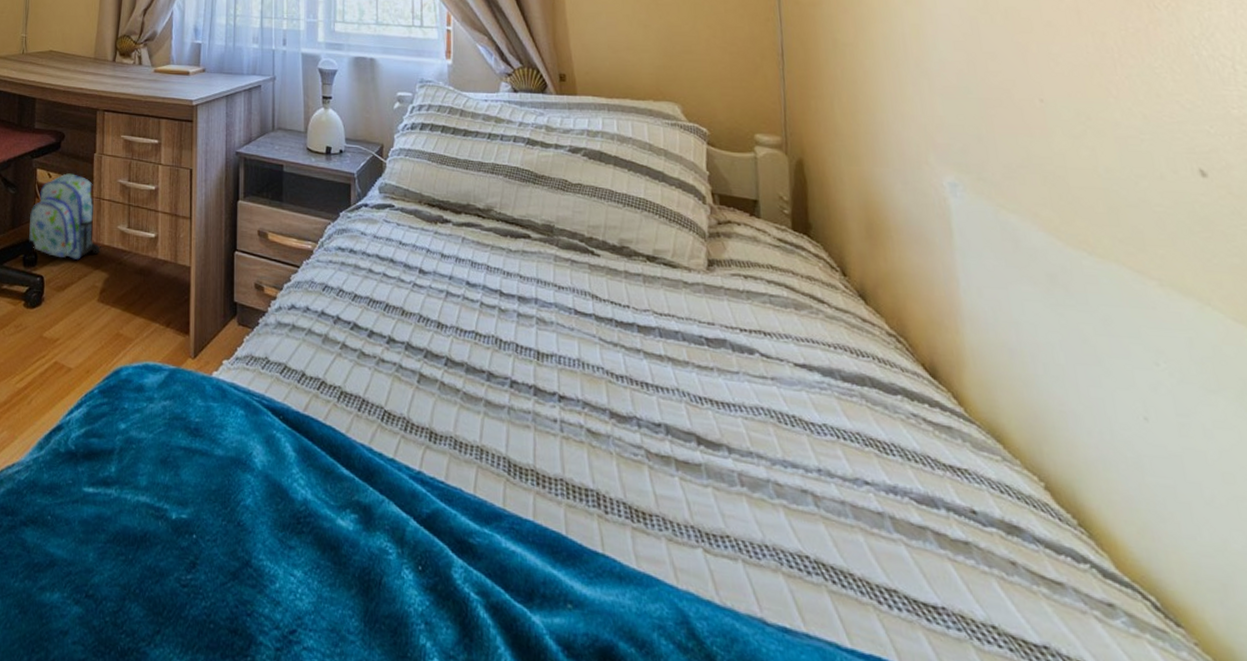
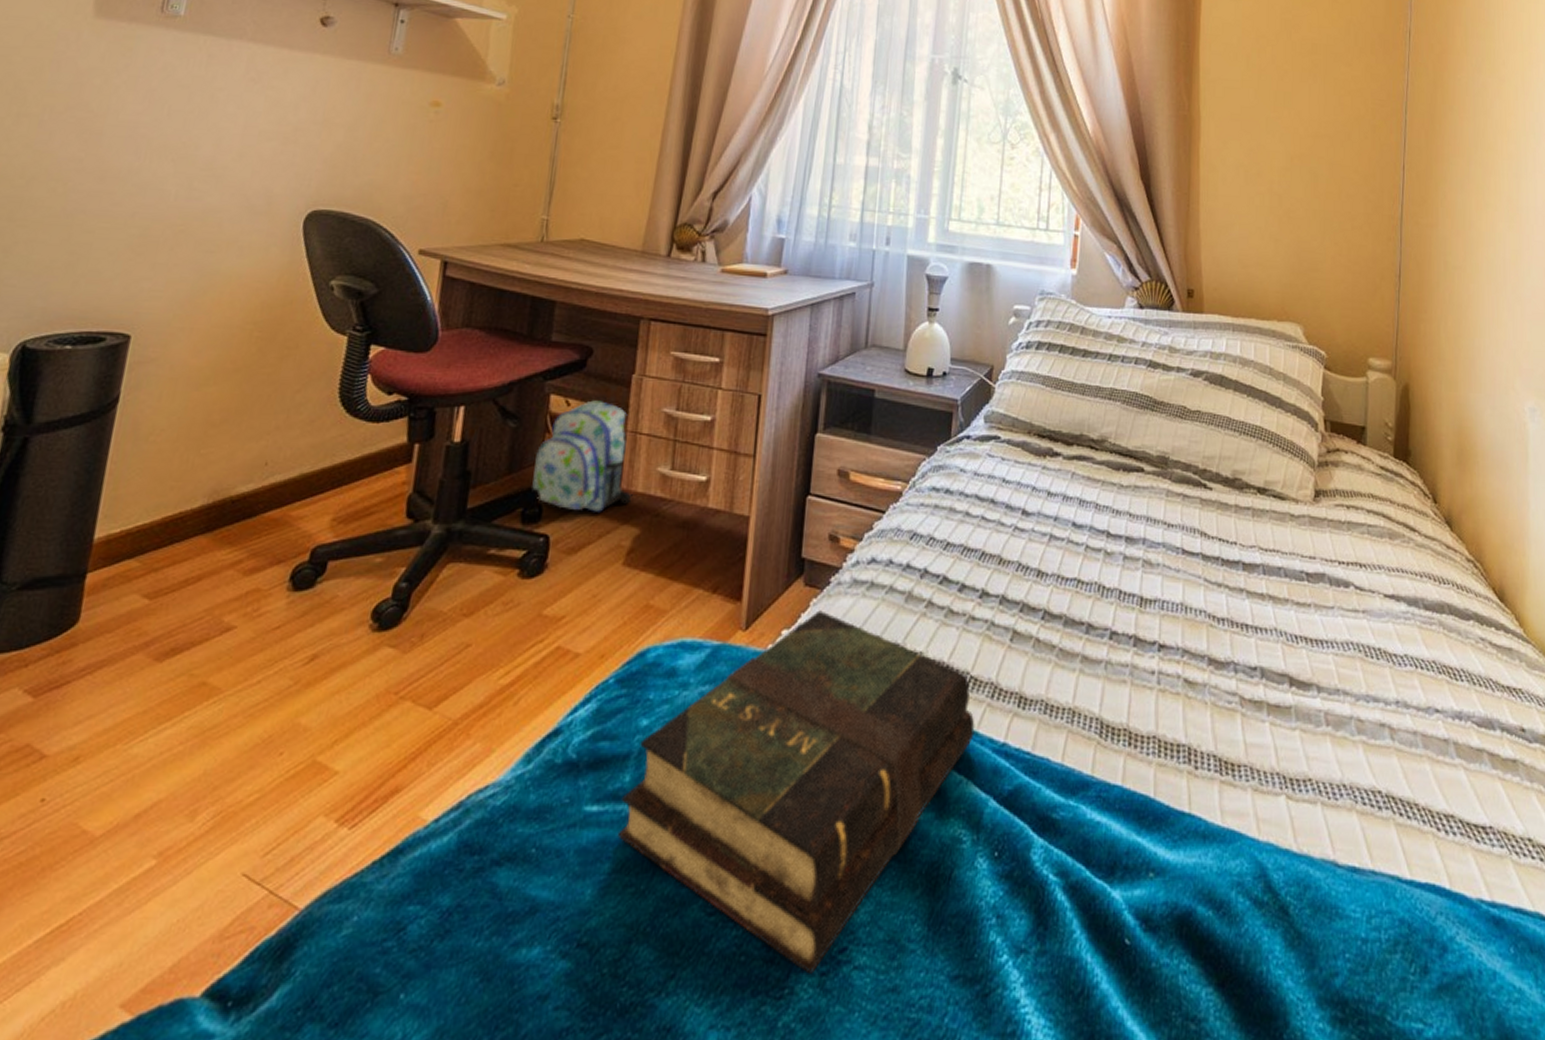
book: none [109,346,392,648] -> present [617,610,975,974]

